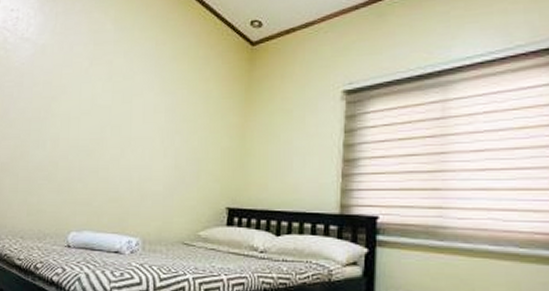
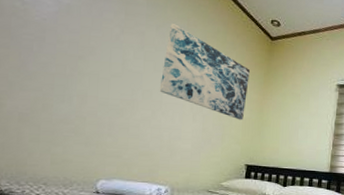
wall art: none [128,46,227,151] -> present [159,23,250,120]

